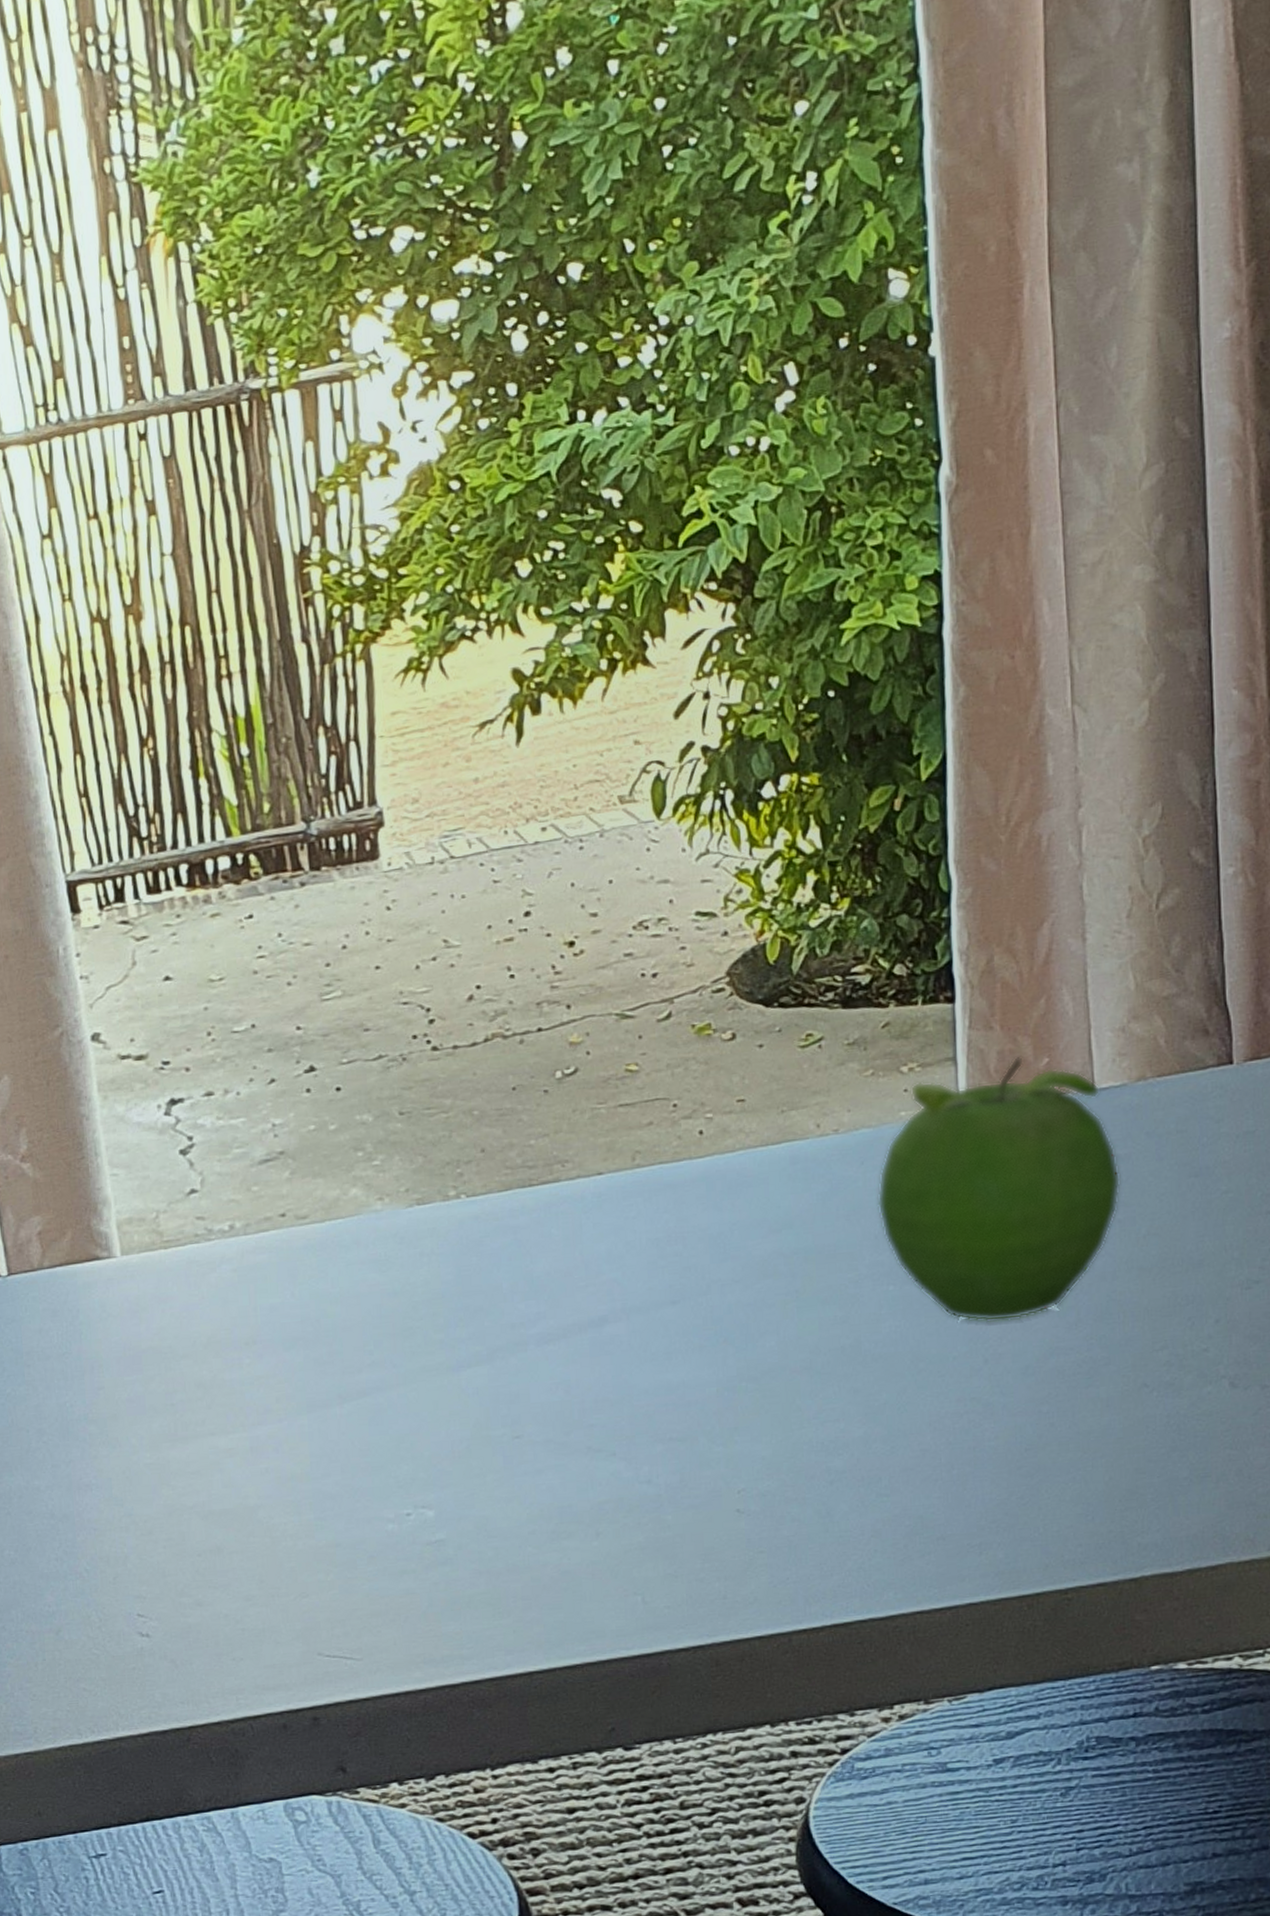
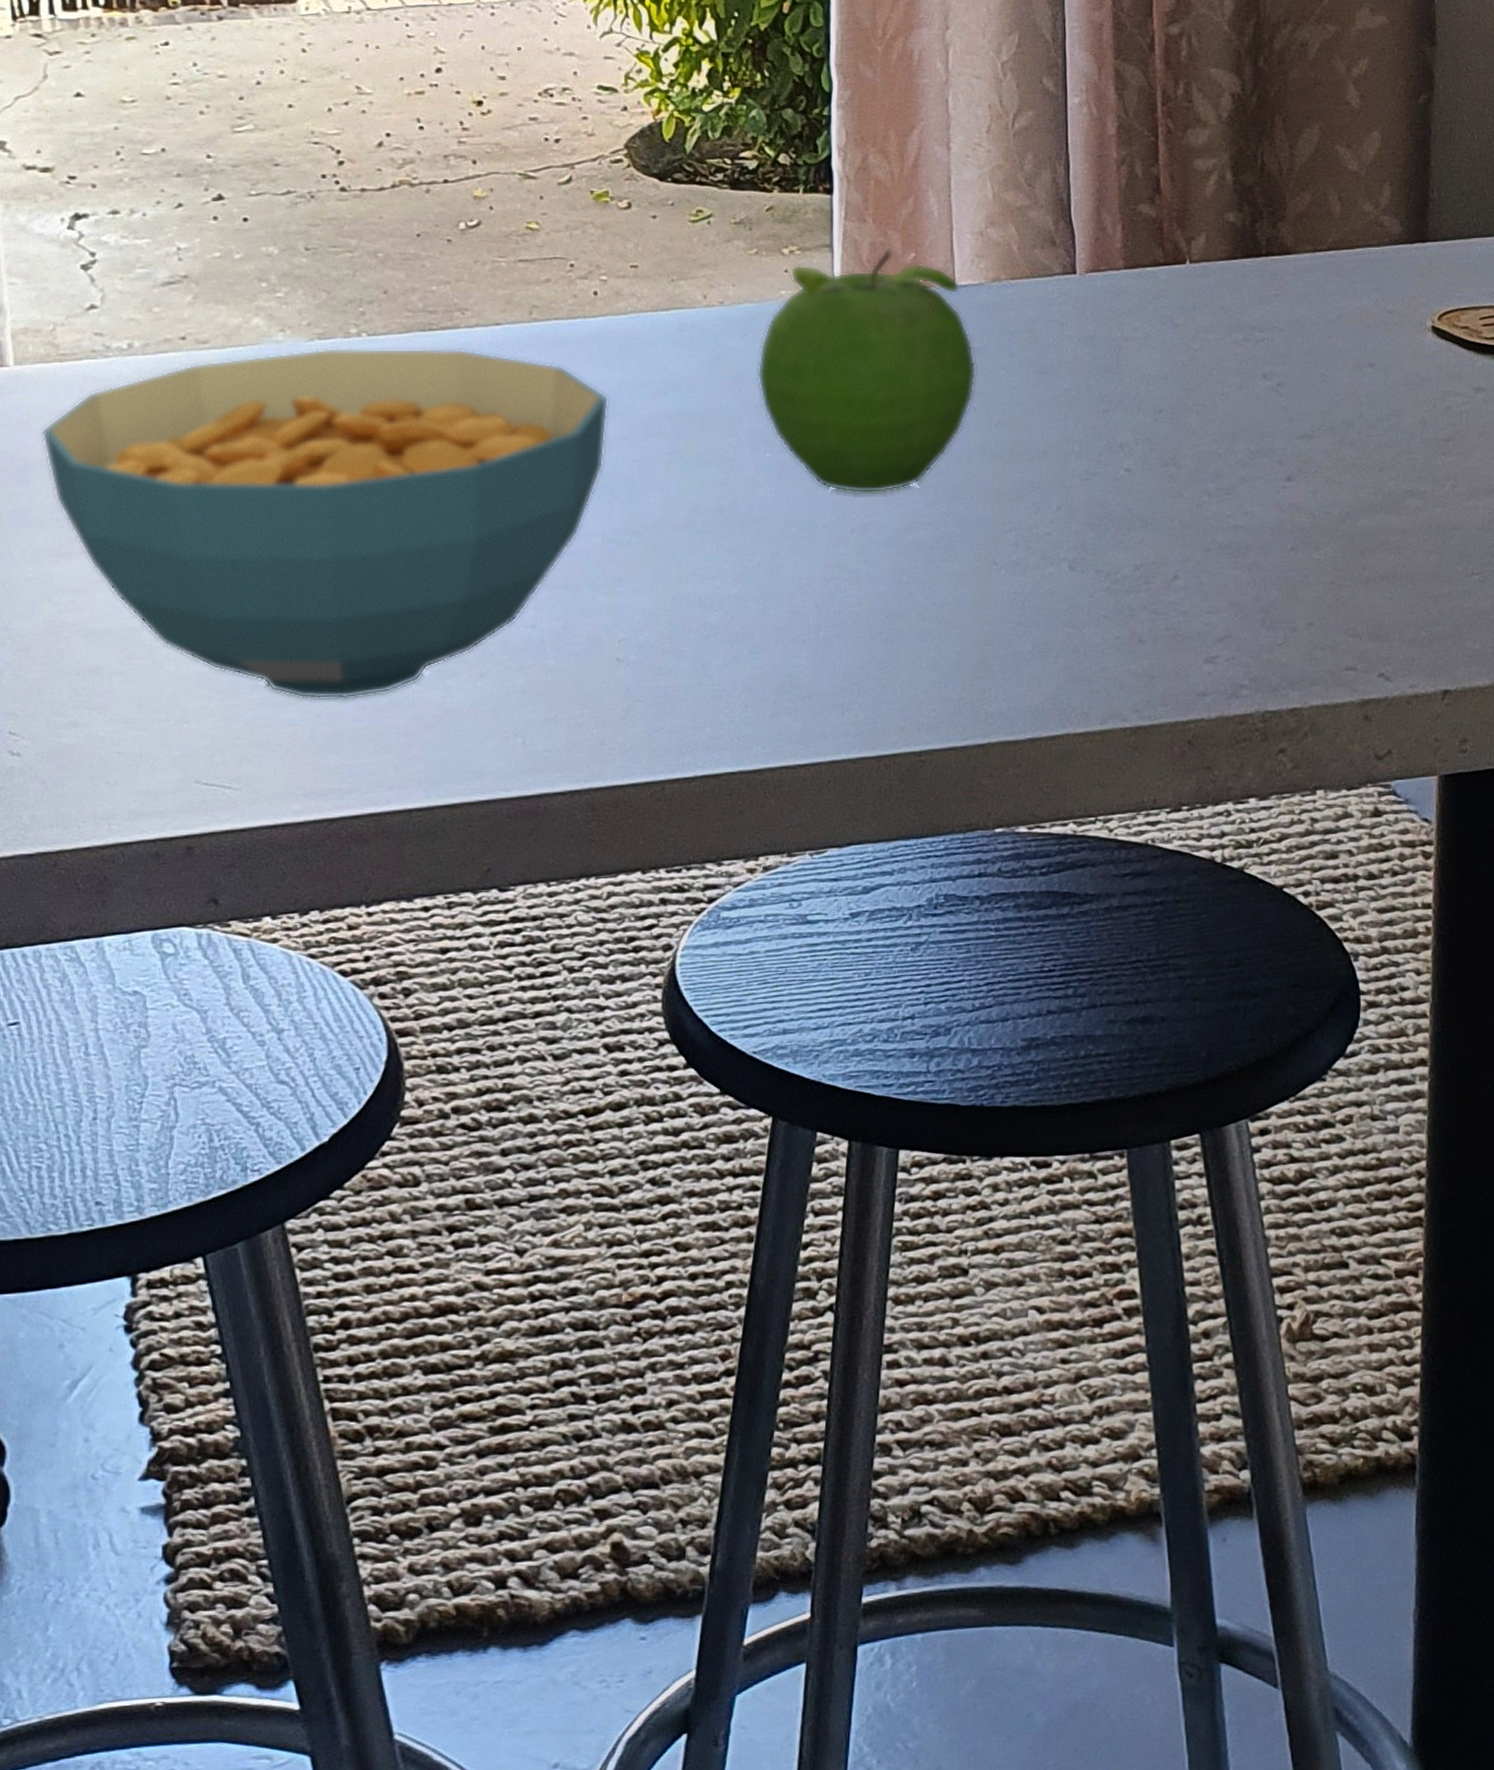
cereal bowl: none [151,1202,720,1568] -> present [41,347,609,700]

